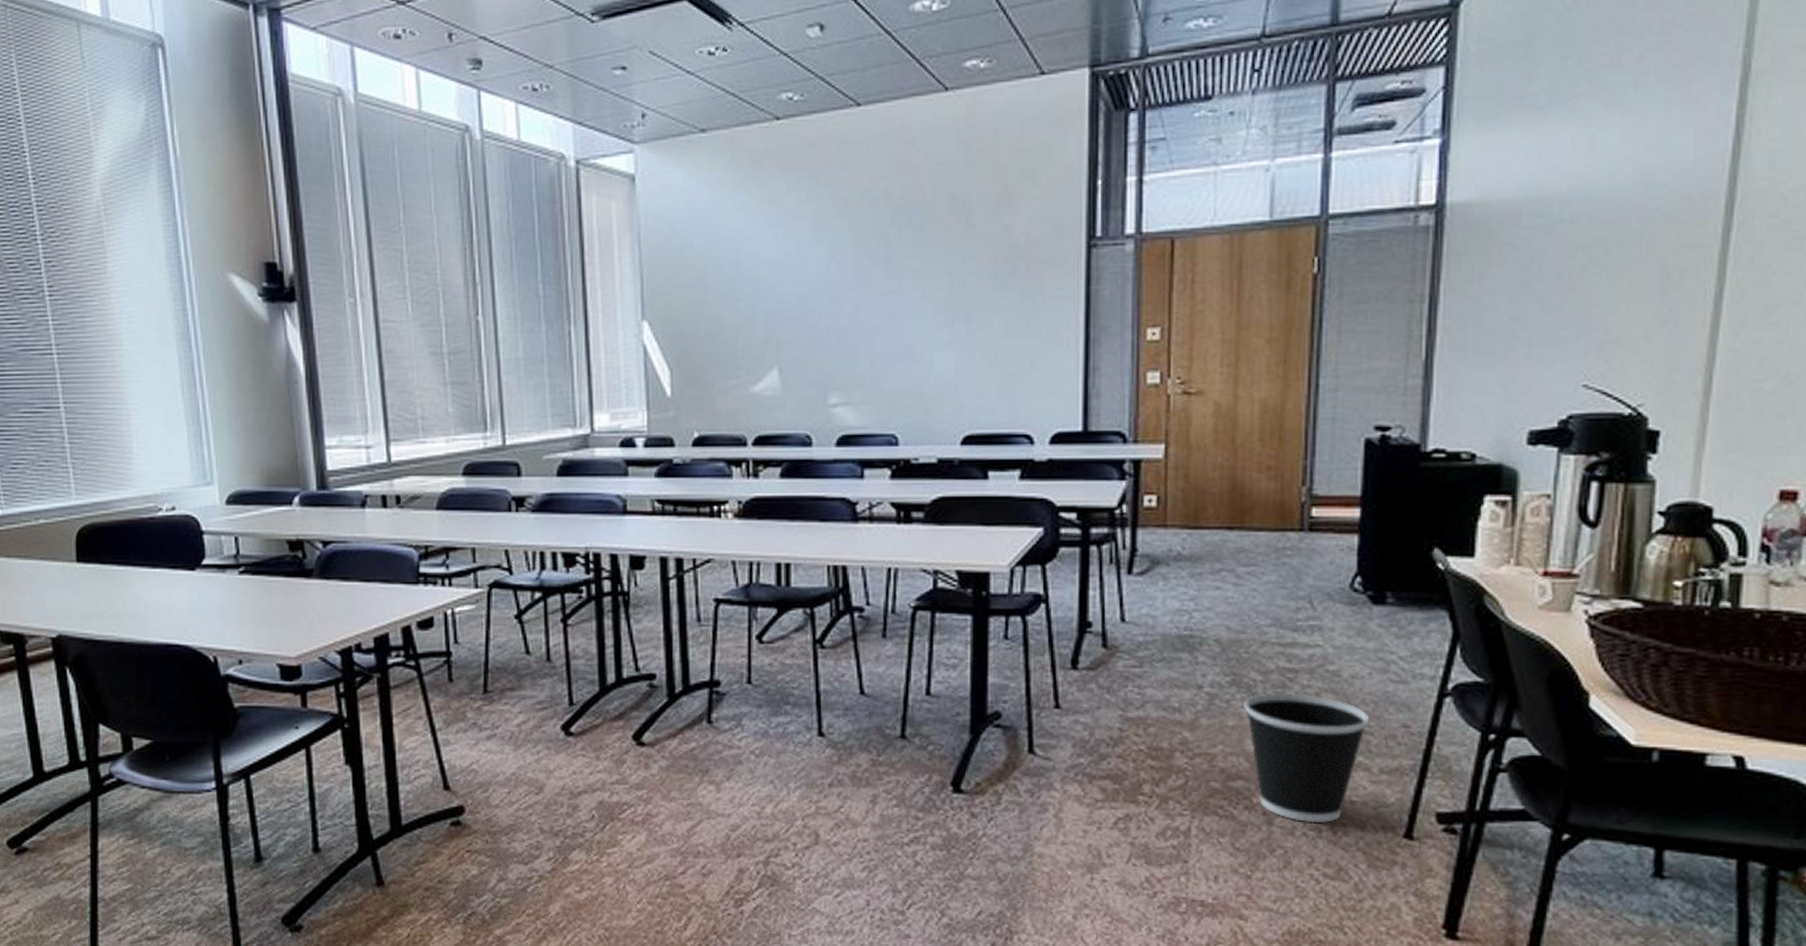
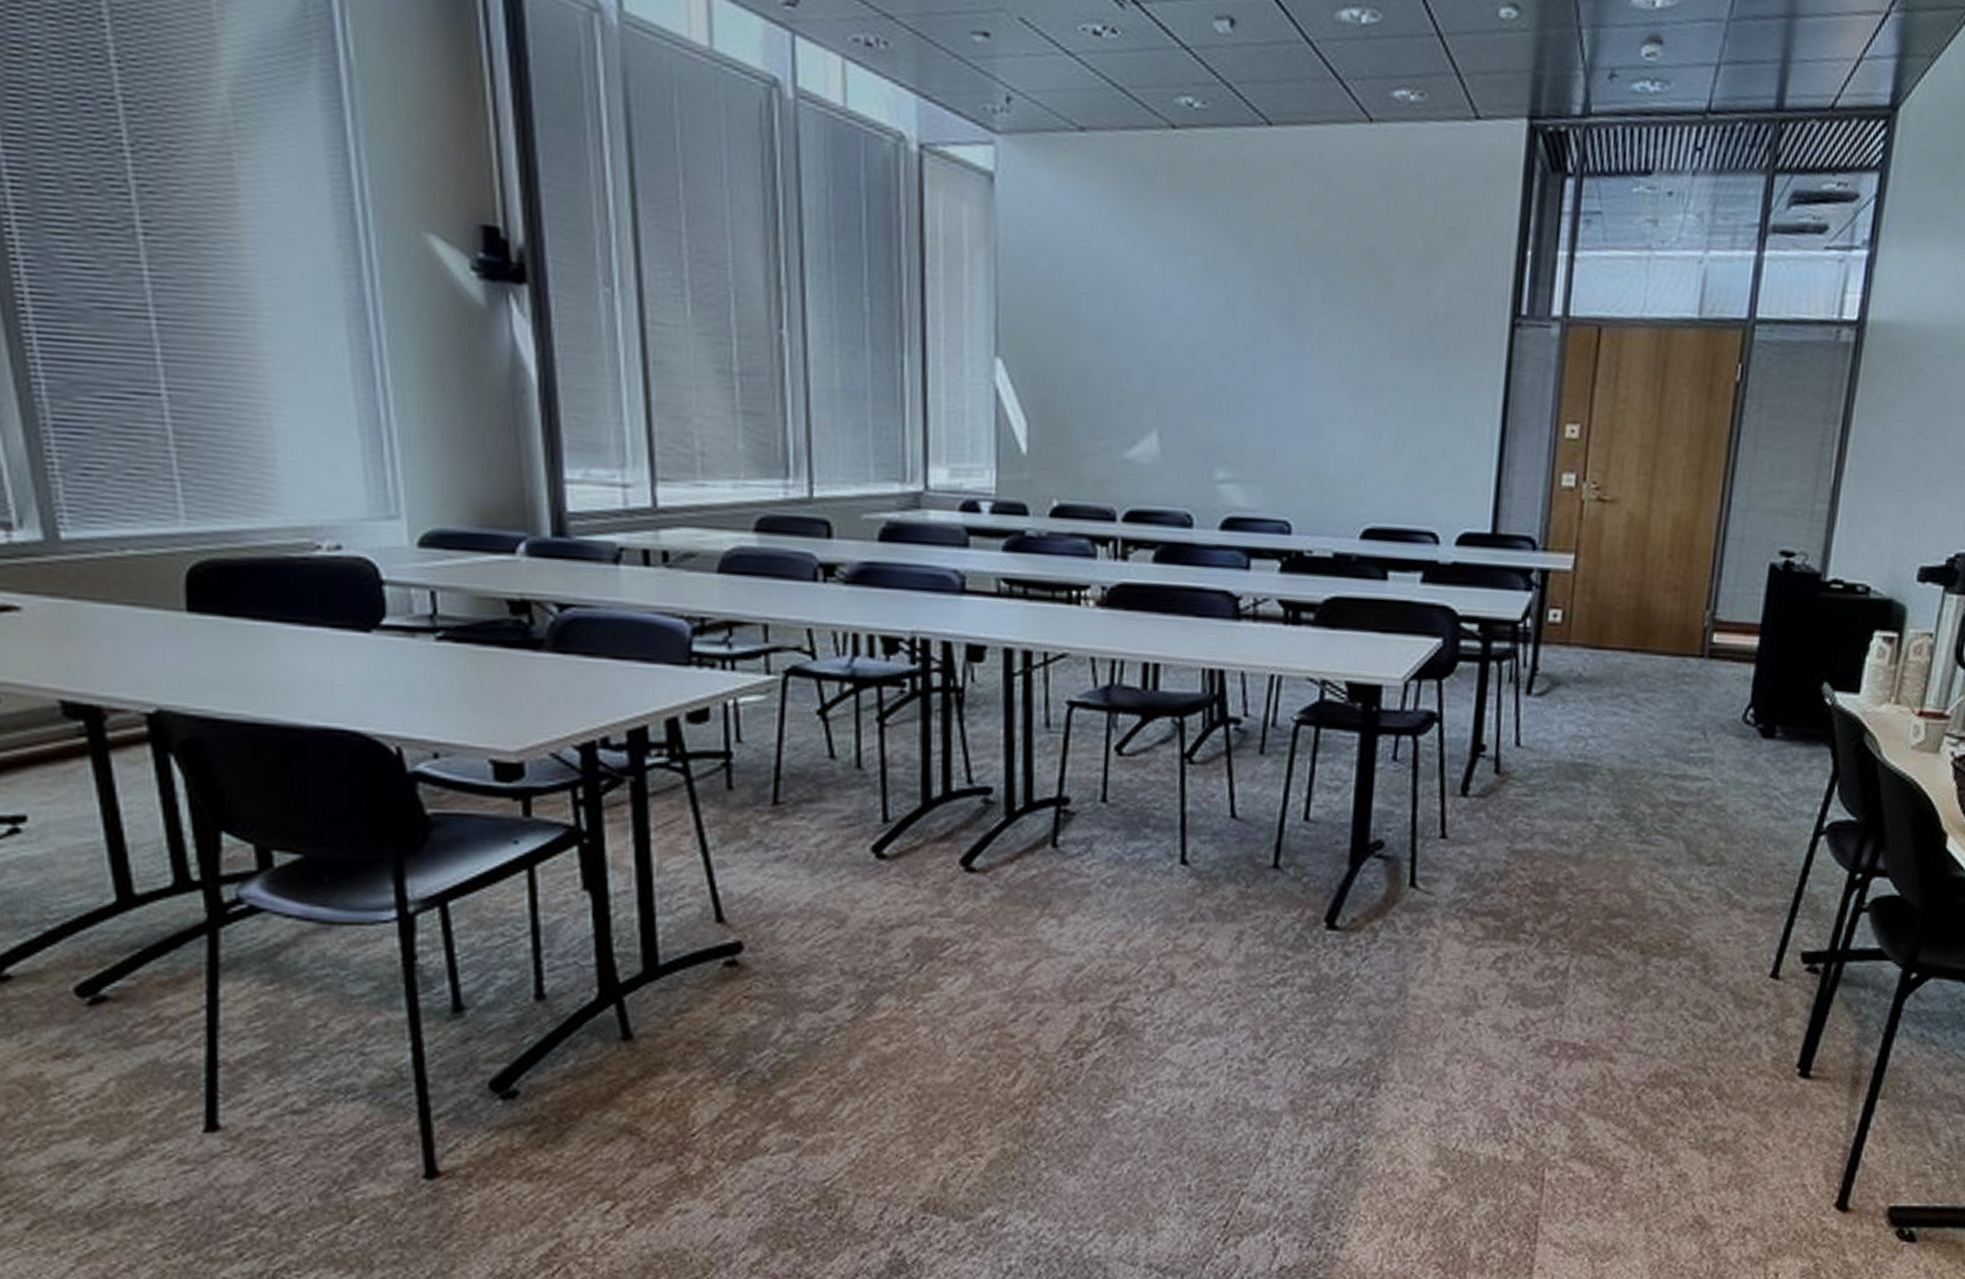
wastebasket: present [1244,693,1370,824] -> none [1631,827,1750,963]

